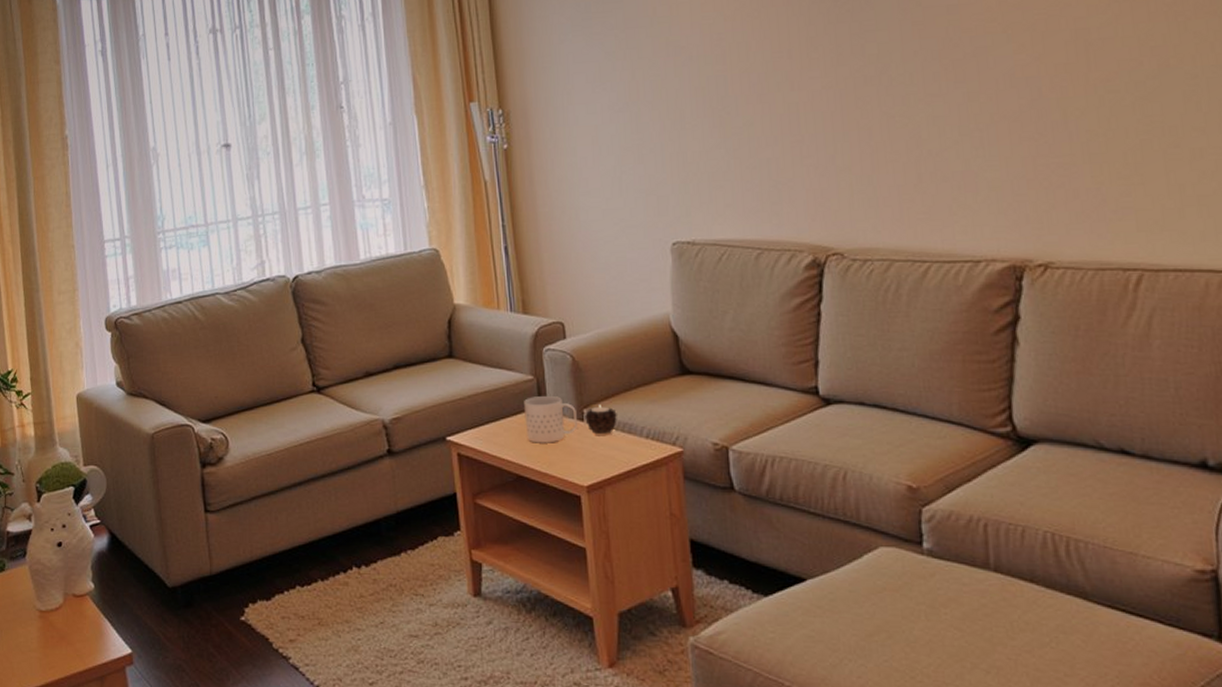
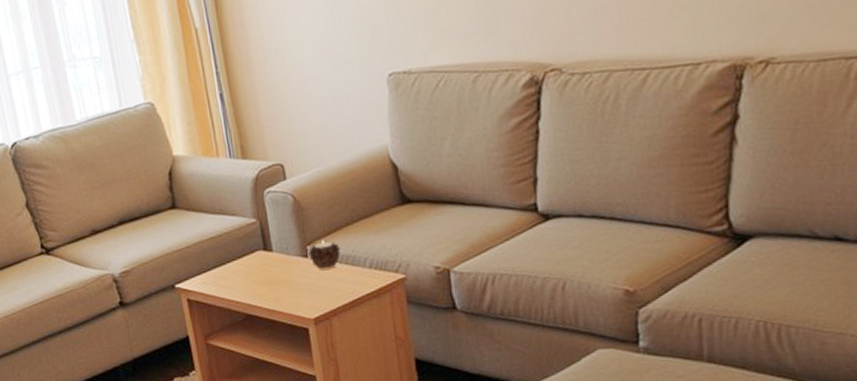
mug: present [524,395,578,443] -> none [248,236,303,283]

